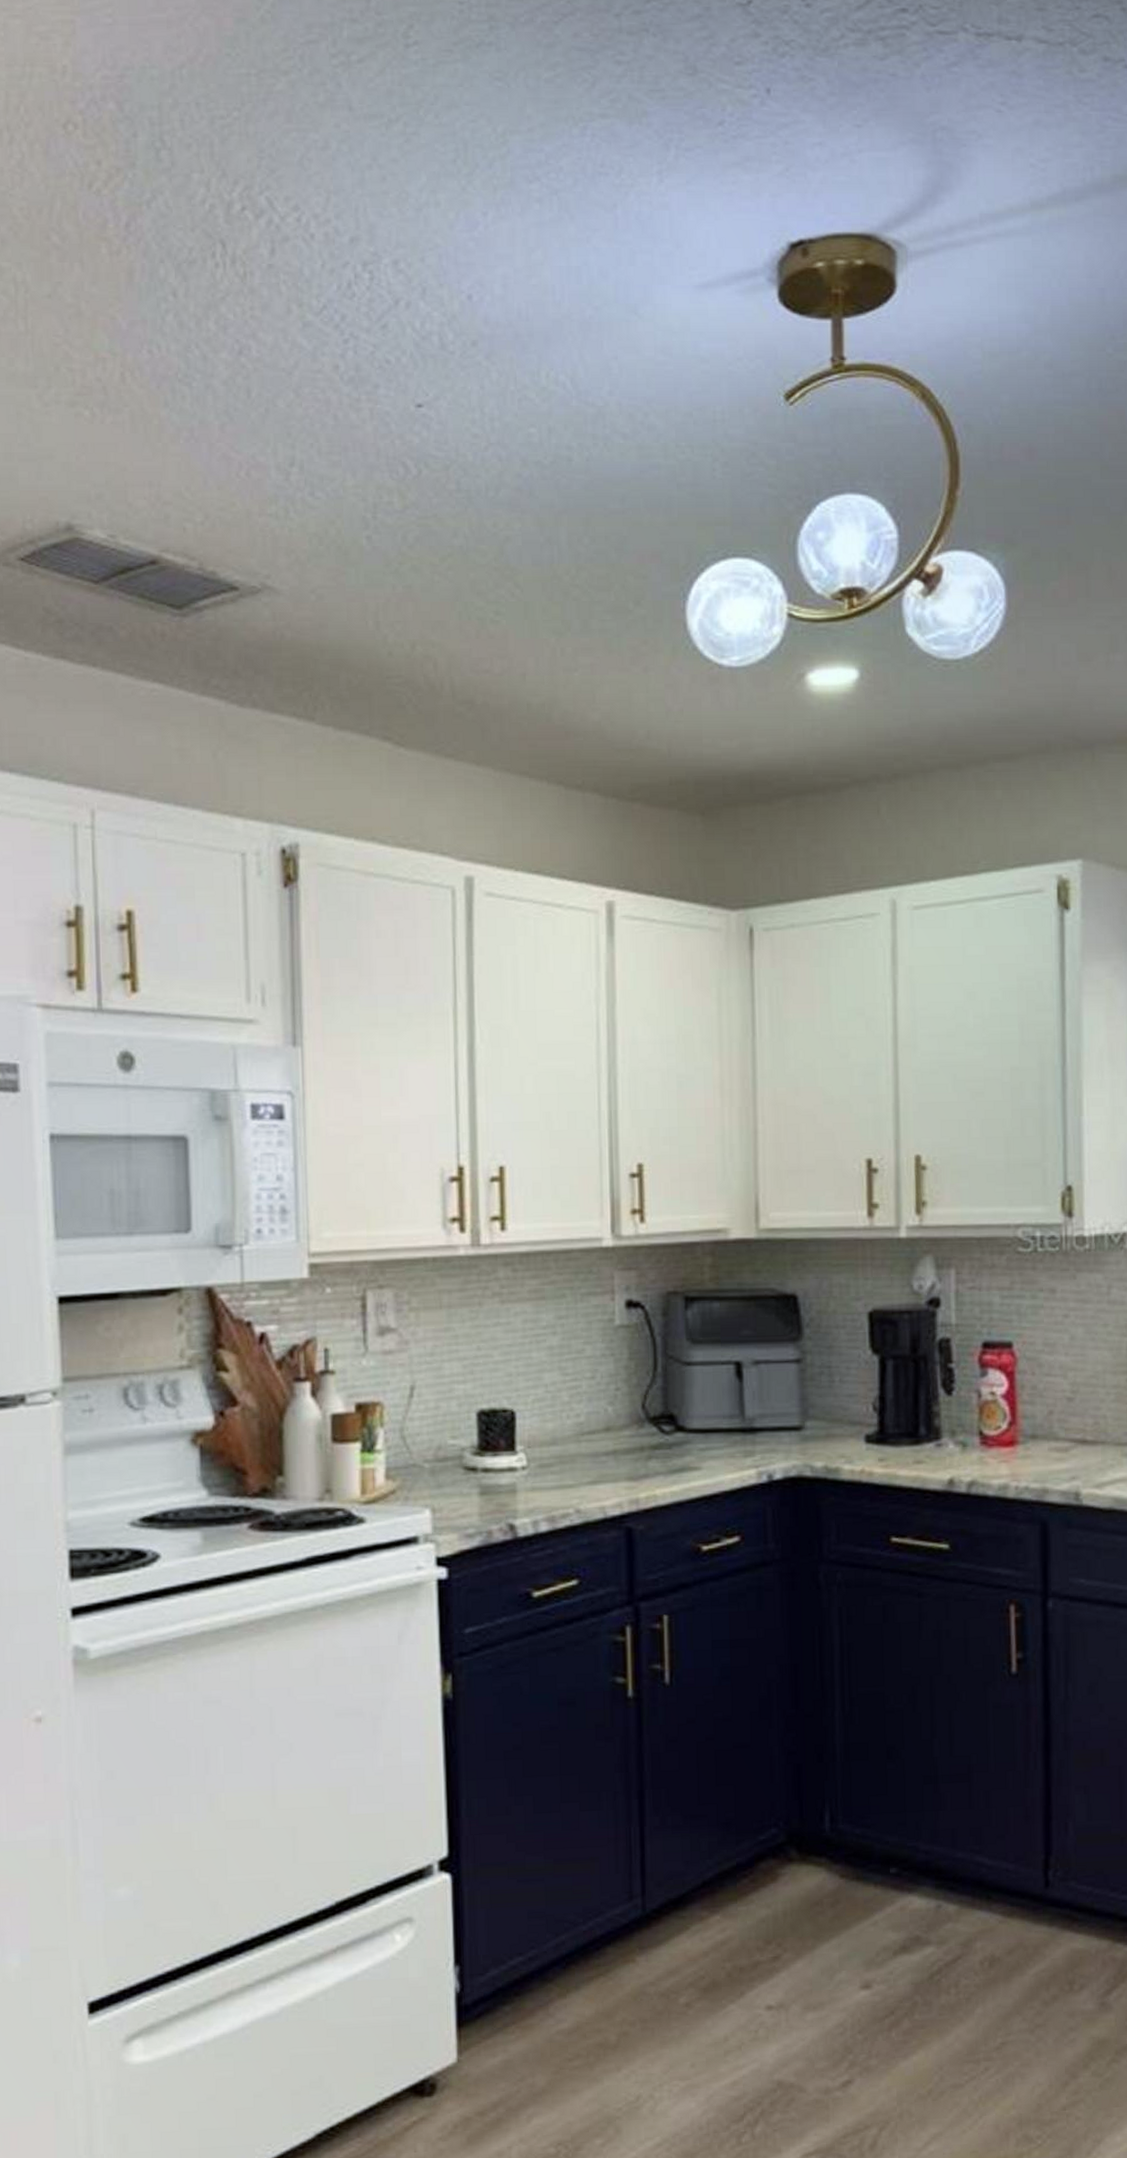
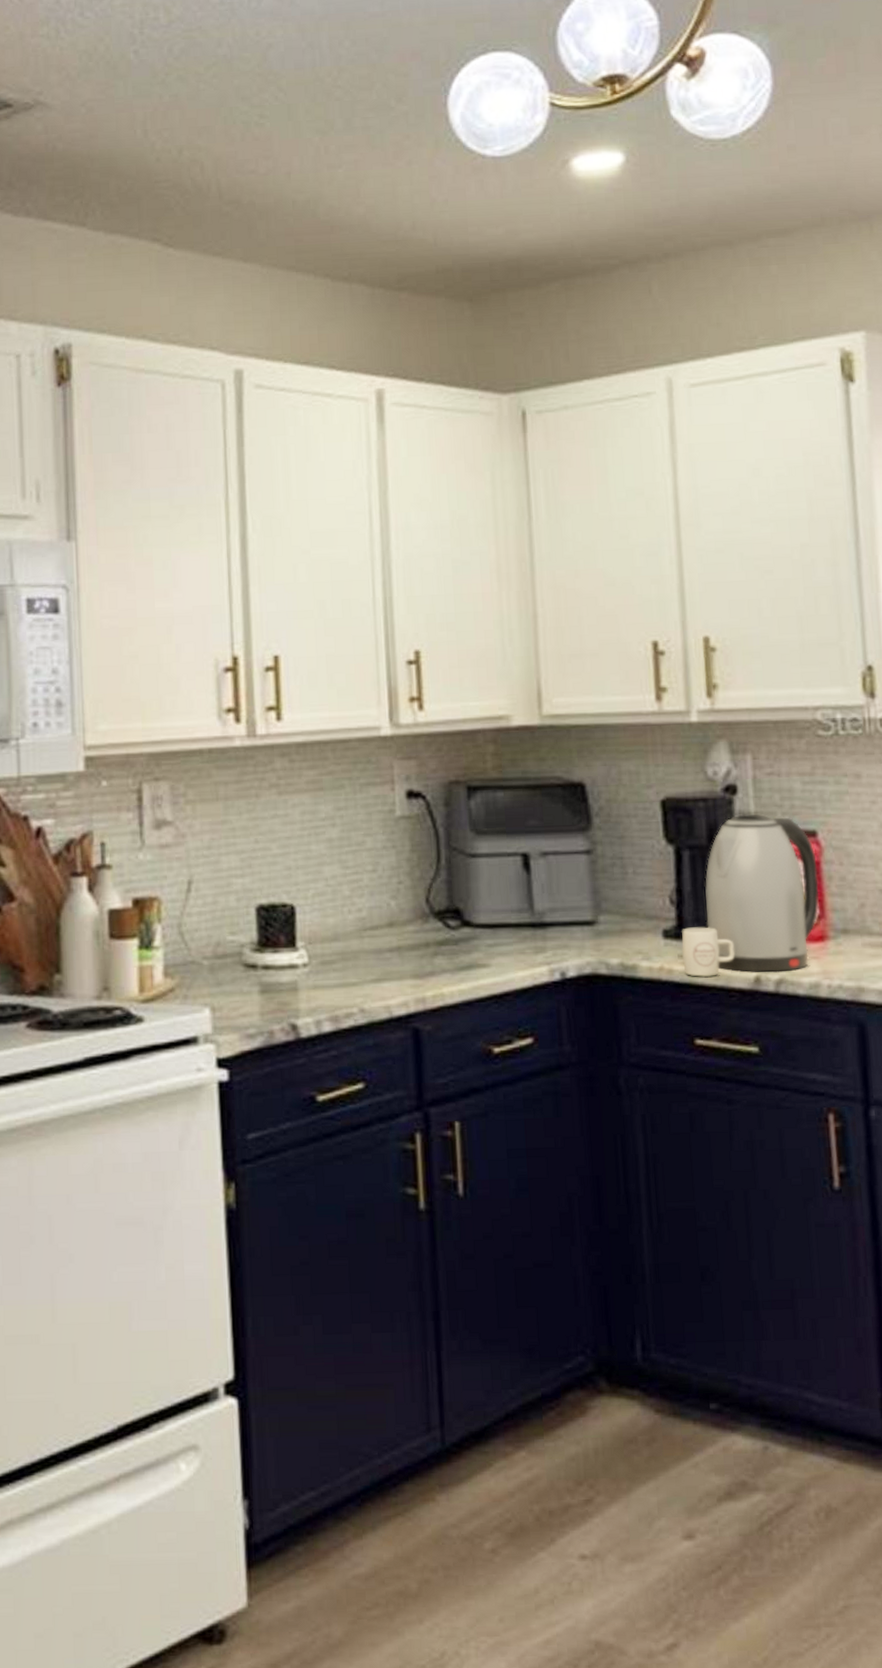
mug: none [882,1432,931,1480] -> present [681,927,735,978]
kettle: none [906,1326,1012,1475] -> present [705,813,819,973]

